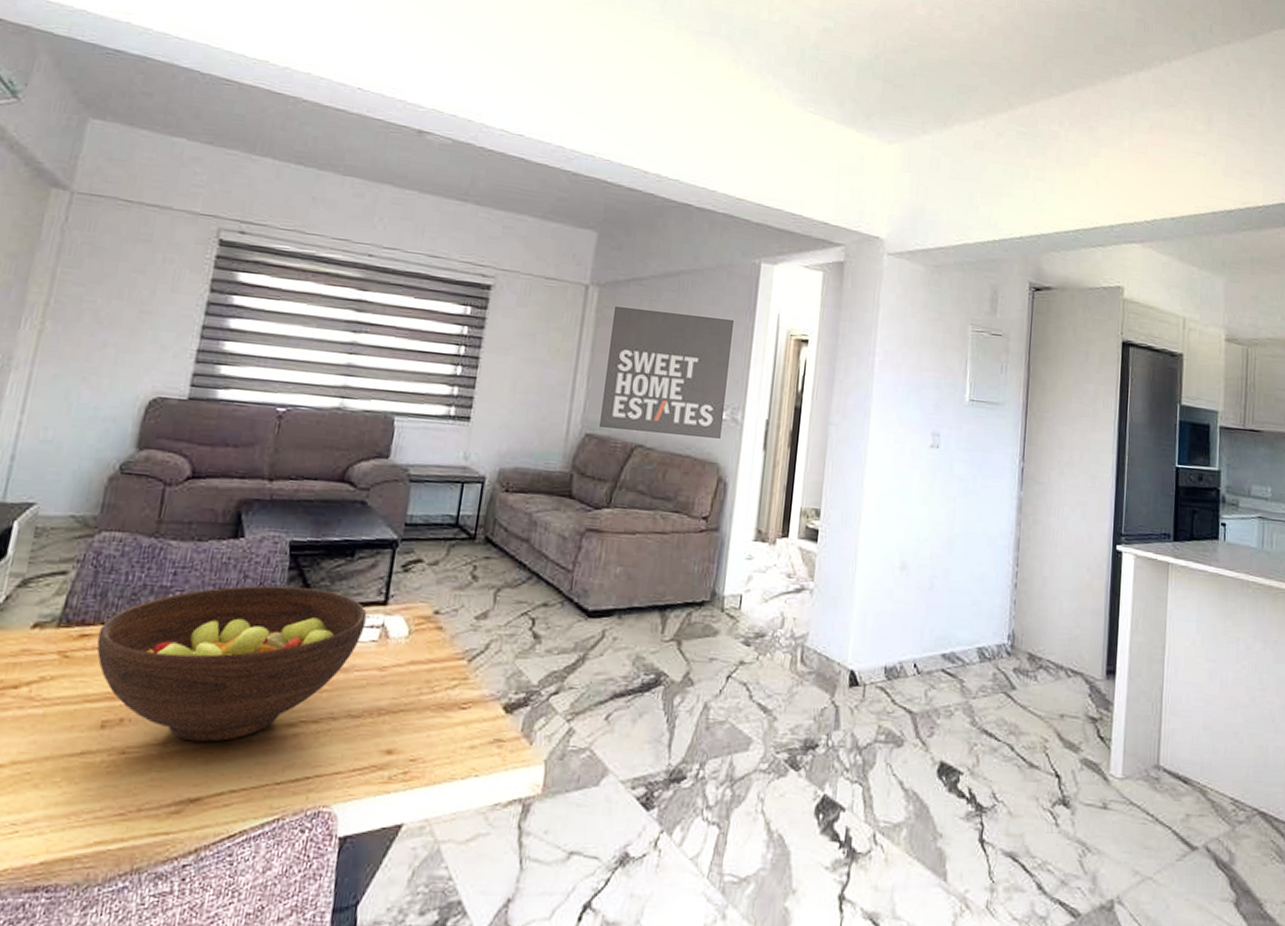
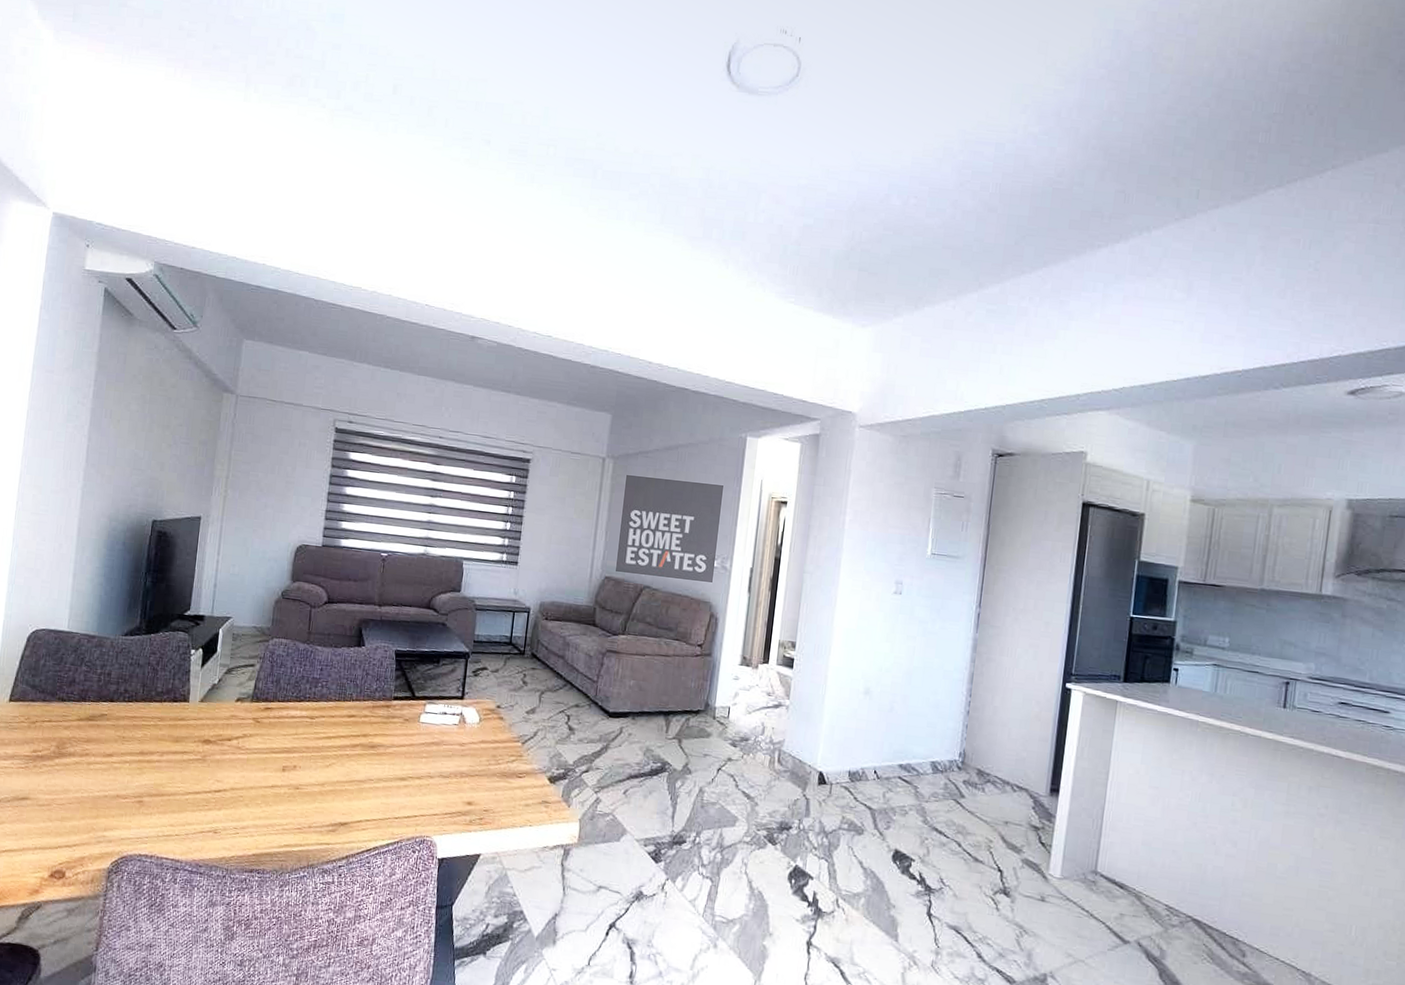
fruit bowl: present [96,585,367,742] -> none [276,680,450,786]

